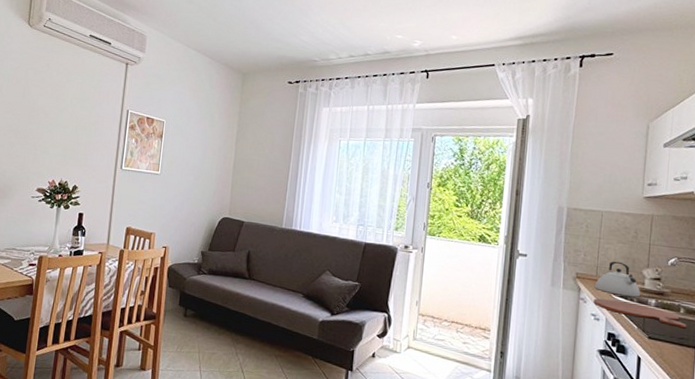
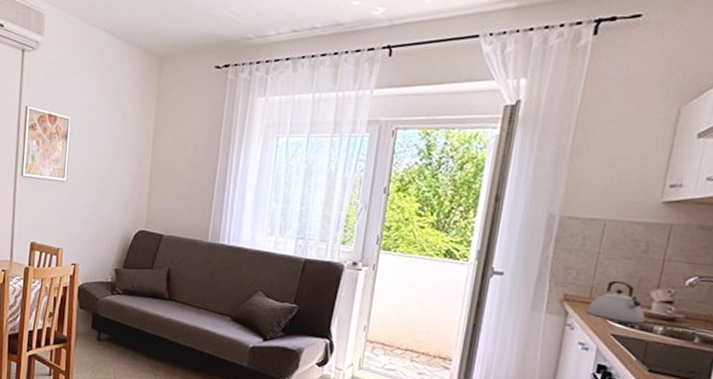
cutting board: present [593,298,687,329] -> none [582,324,701,361]

